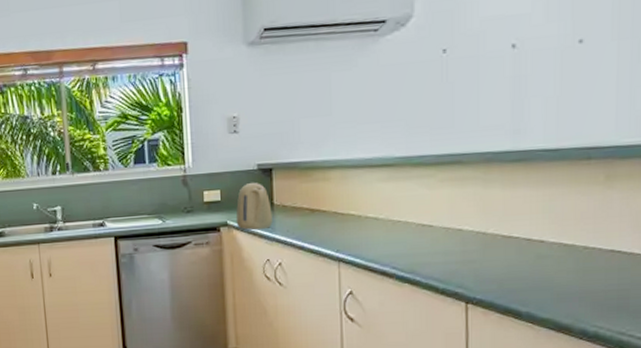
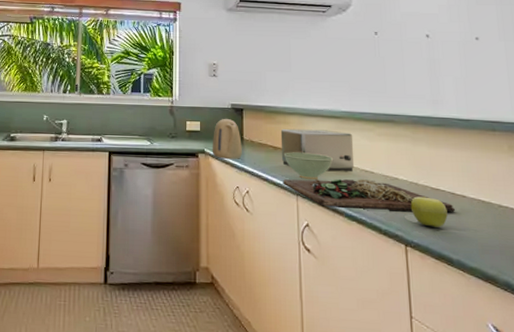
toaster: none [318,181,409,231] -> present [280,128,355,173]
bowl: none [322,211,383,243] -> present [283,152,333,181]
cutting board: none [322,234,531,271] -> present [283,179,456,213]
fruit: none [475,245,520,280] -> present [410,195,448,228]

